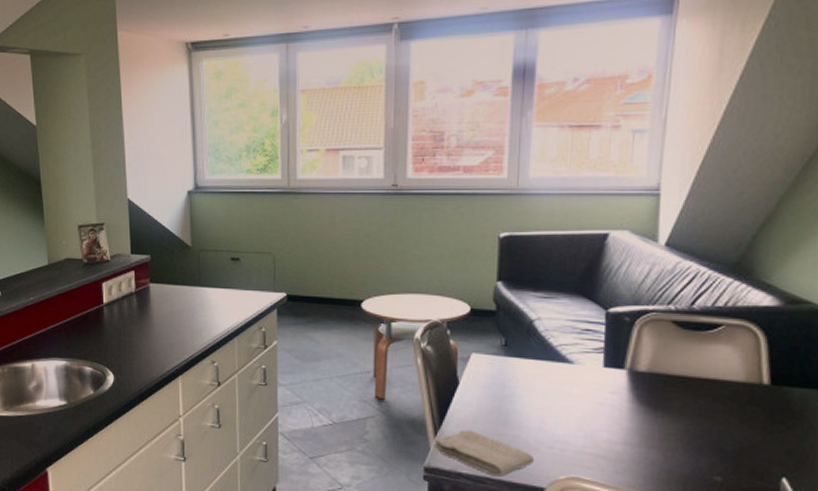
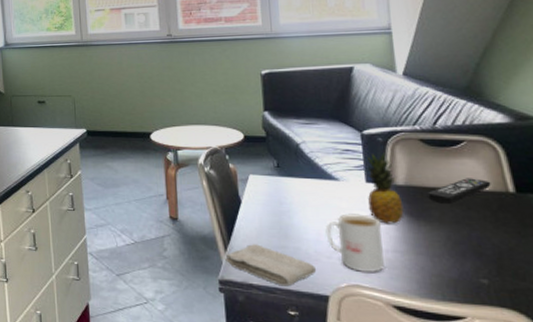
mug: none [550,400,615,465] -> present [325,213,384,273]
fruit: none [602,334,642,414] -> present [365,152,404,224]
remote control: none [670,366,745,394] -> present [426,178,491,204]

